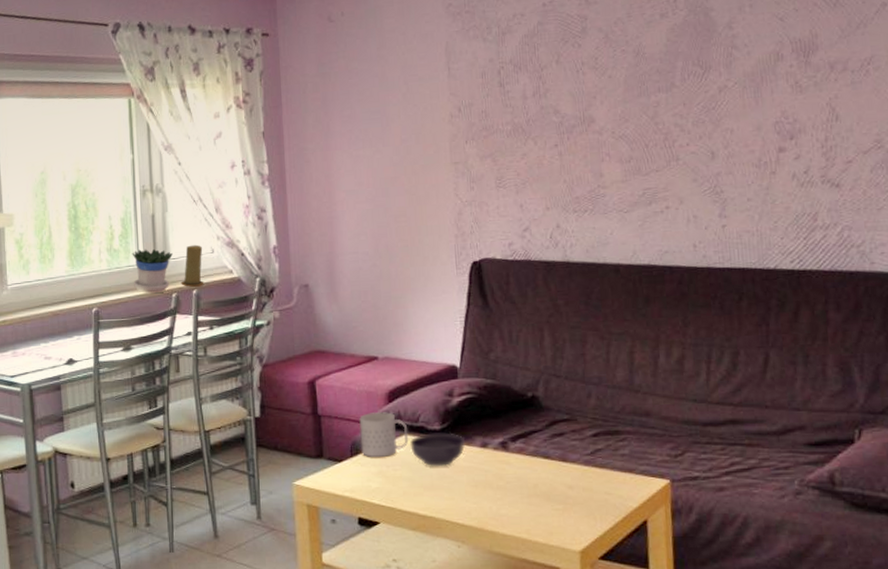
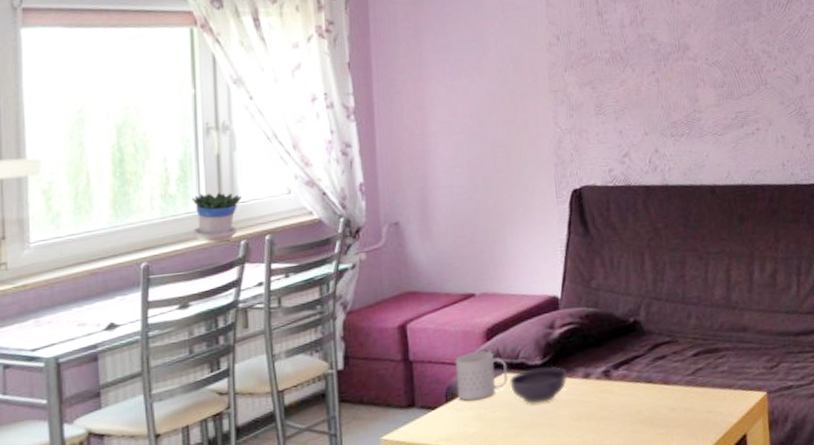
candle: present [181,244,203,287] -> none [251,185,278,232]

